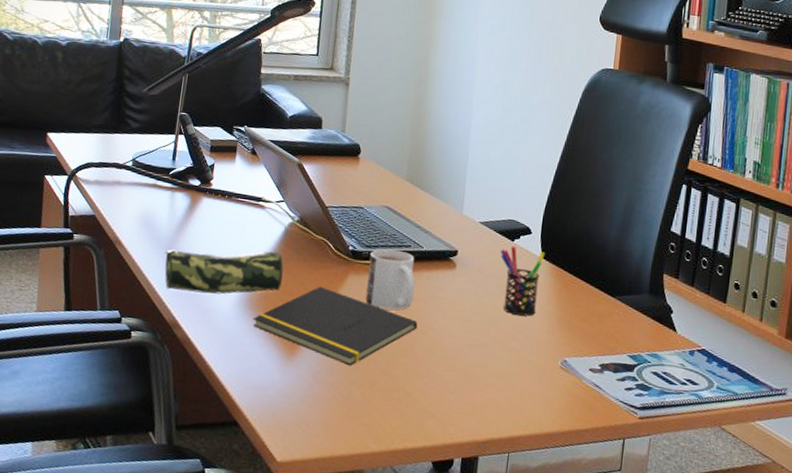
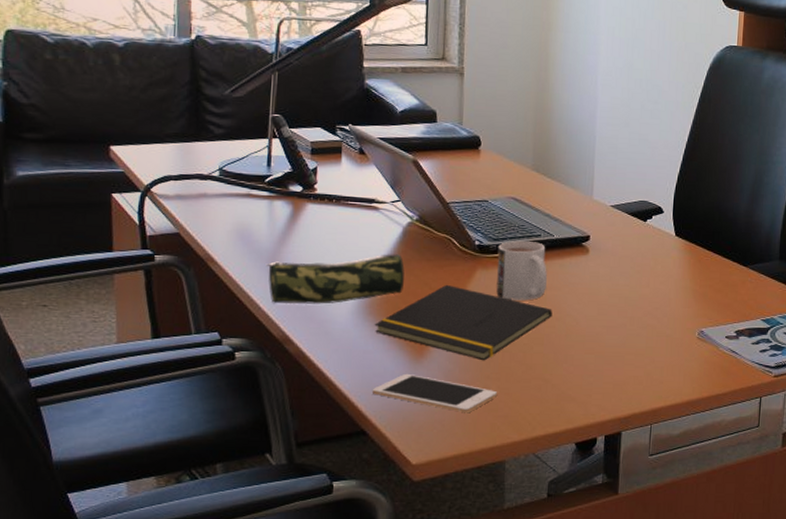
cell phone: none [246,369,361,417] -> present [372,373,498,413]
pen holder: present [500,246,545,316] -> none [633,227,678,293]

